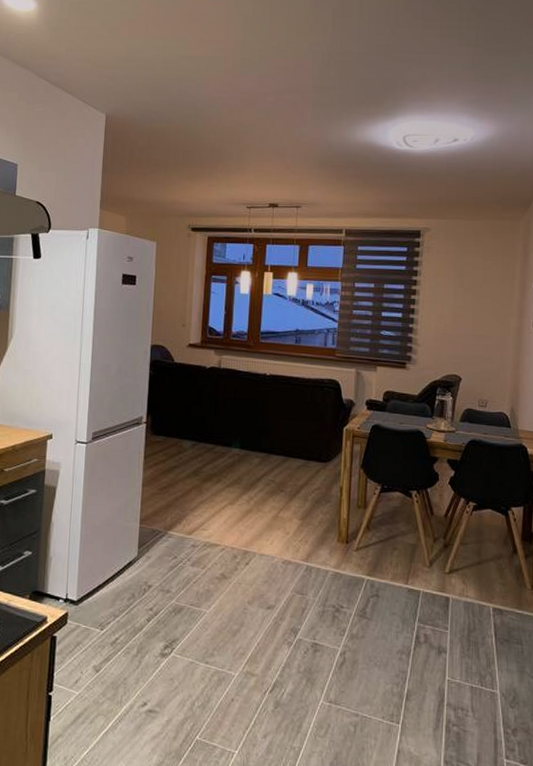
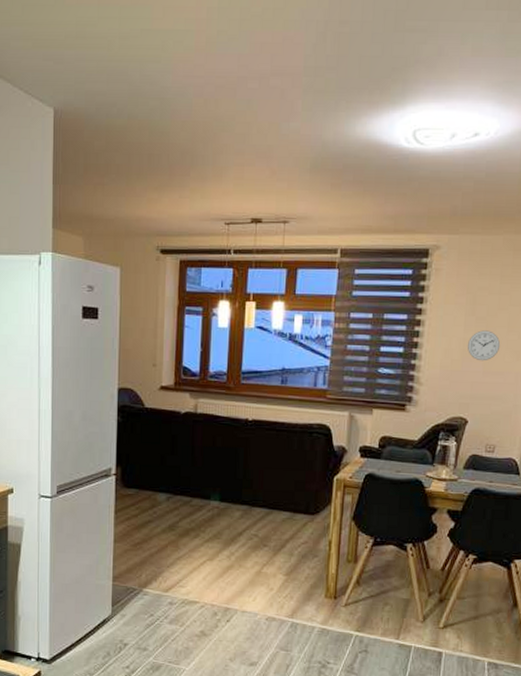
wall clock: none [458,299,487,326] -> present [468,330,501,361]

